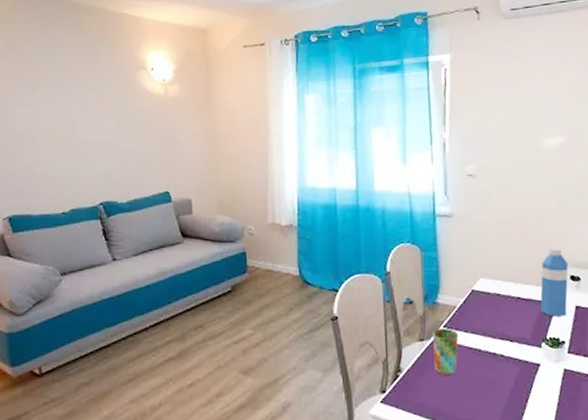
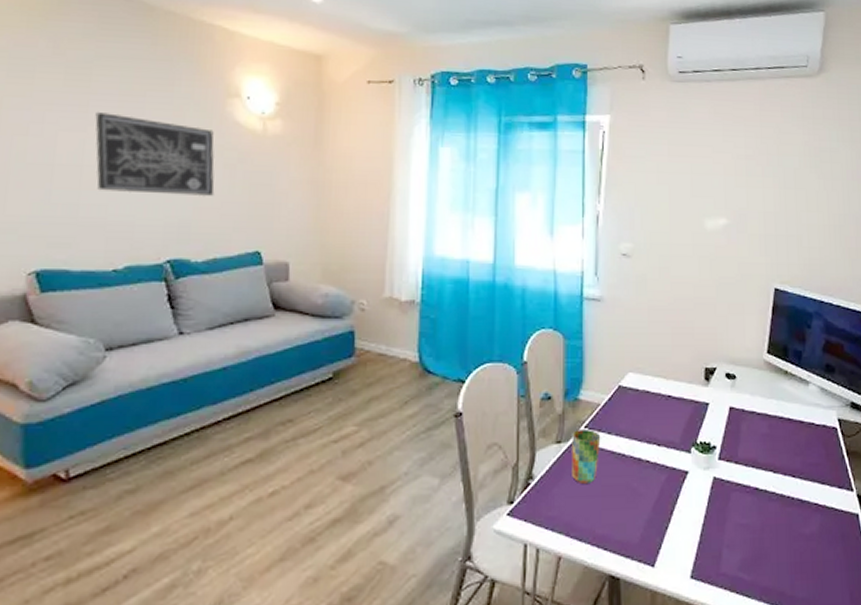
wall art: none [42,91,132,152] -> present [95,112,215,197]
water bottle: present [540,248,569,317] -> none [692,342,724,418]

